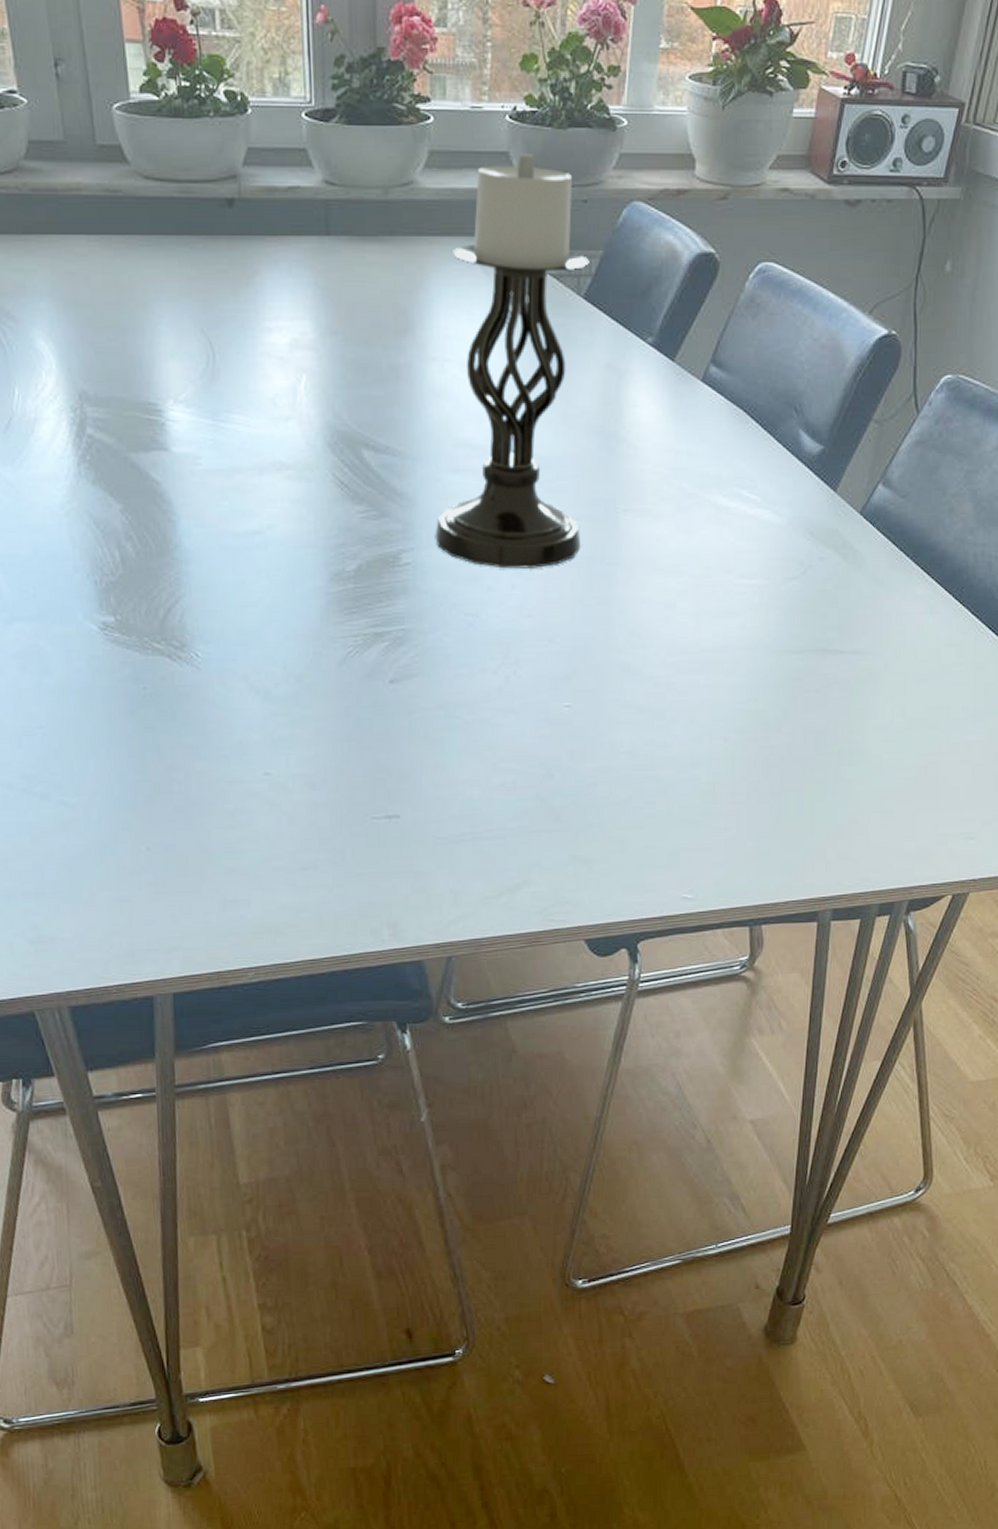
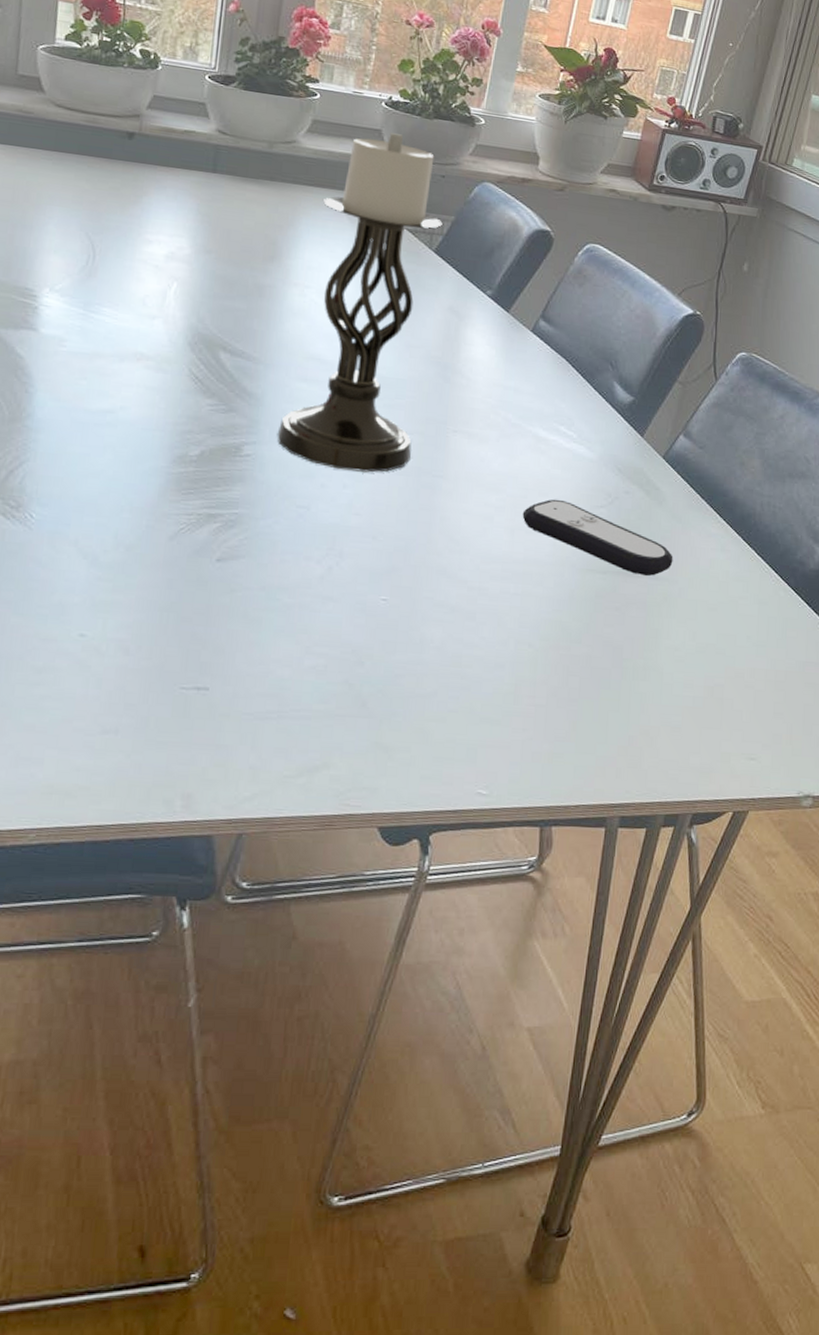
remote control: none [707,575,877,651] -> present [522,499,673,576]

